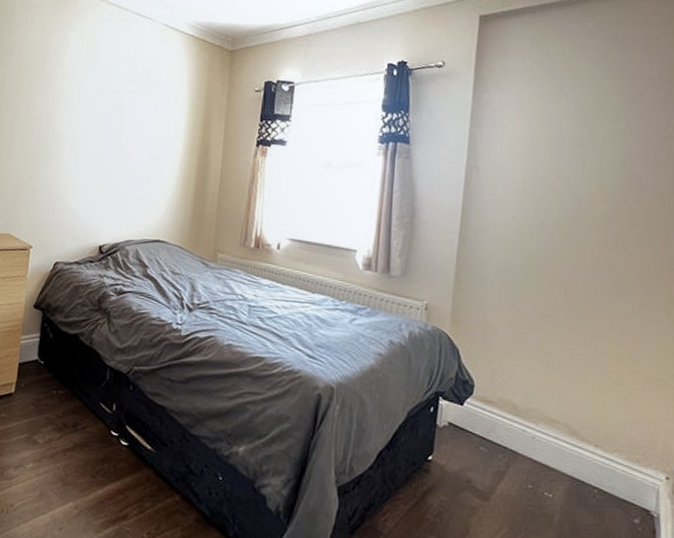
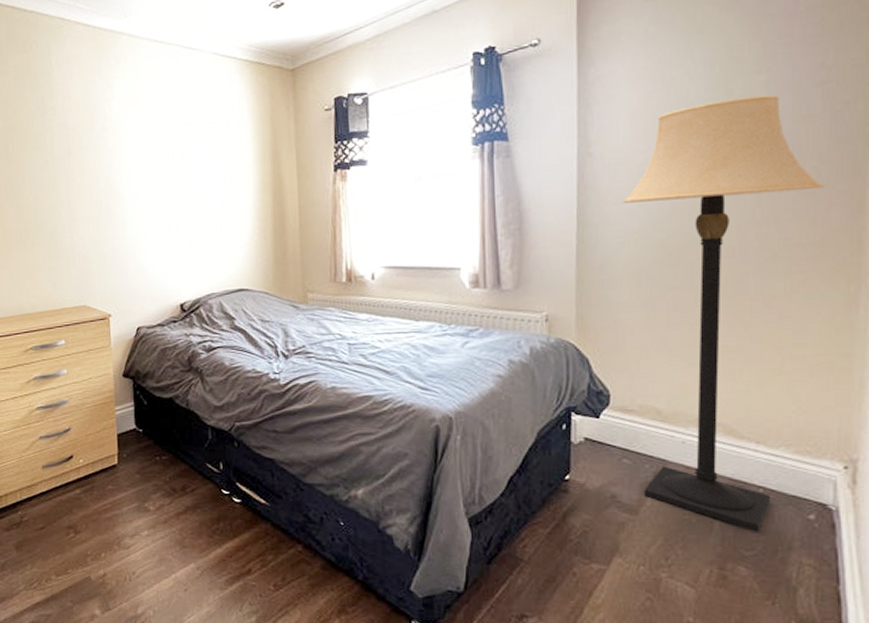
lamp: none [495,139,664,531] -> present [623,95,825,532]

